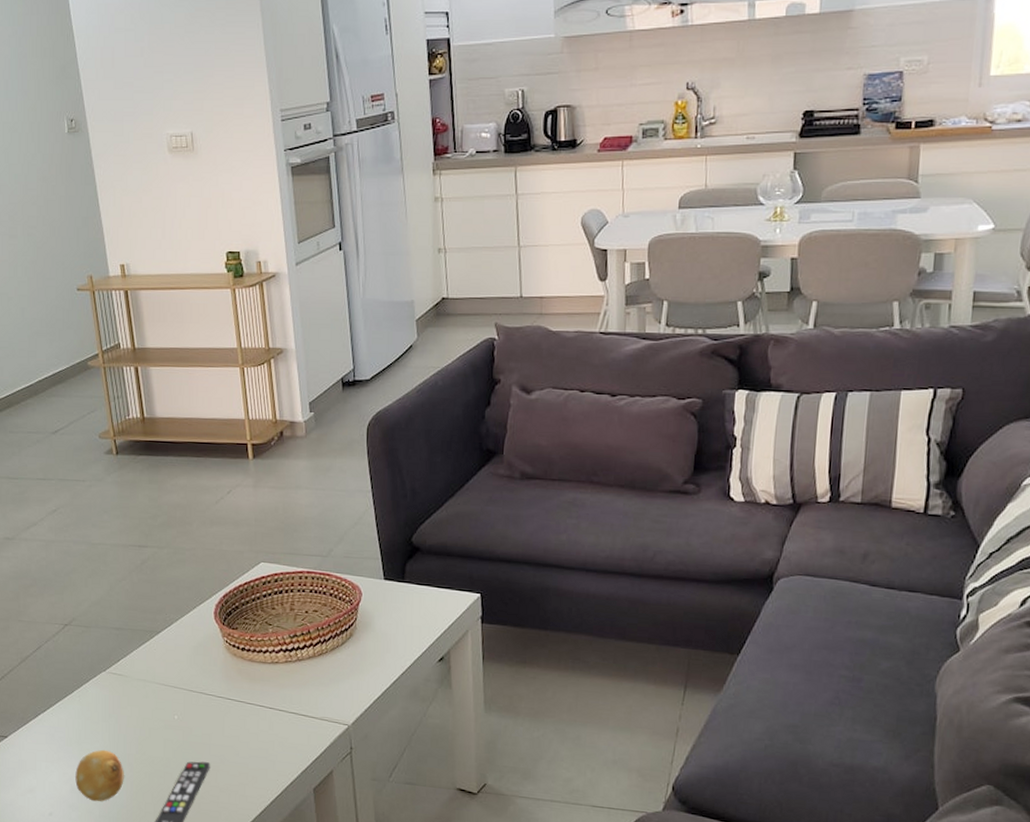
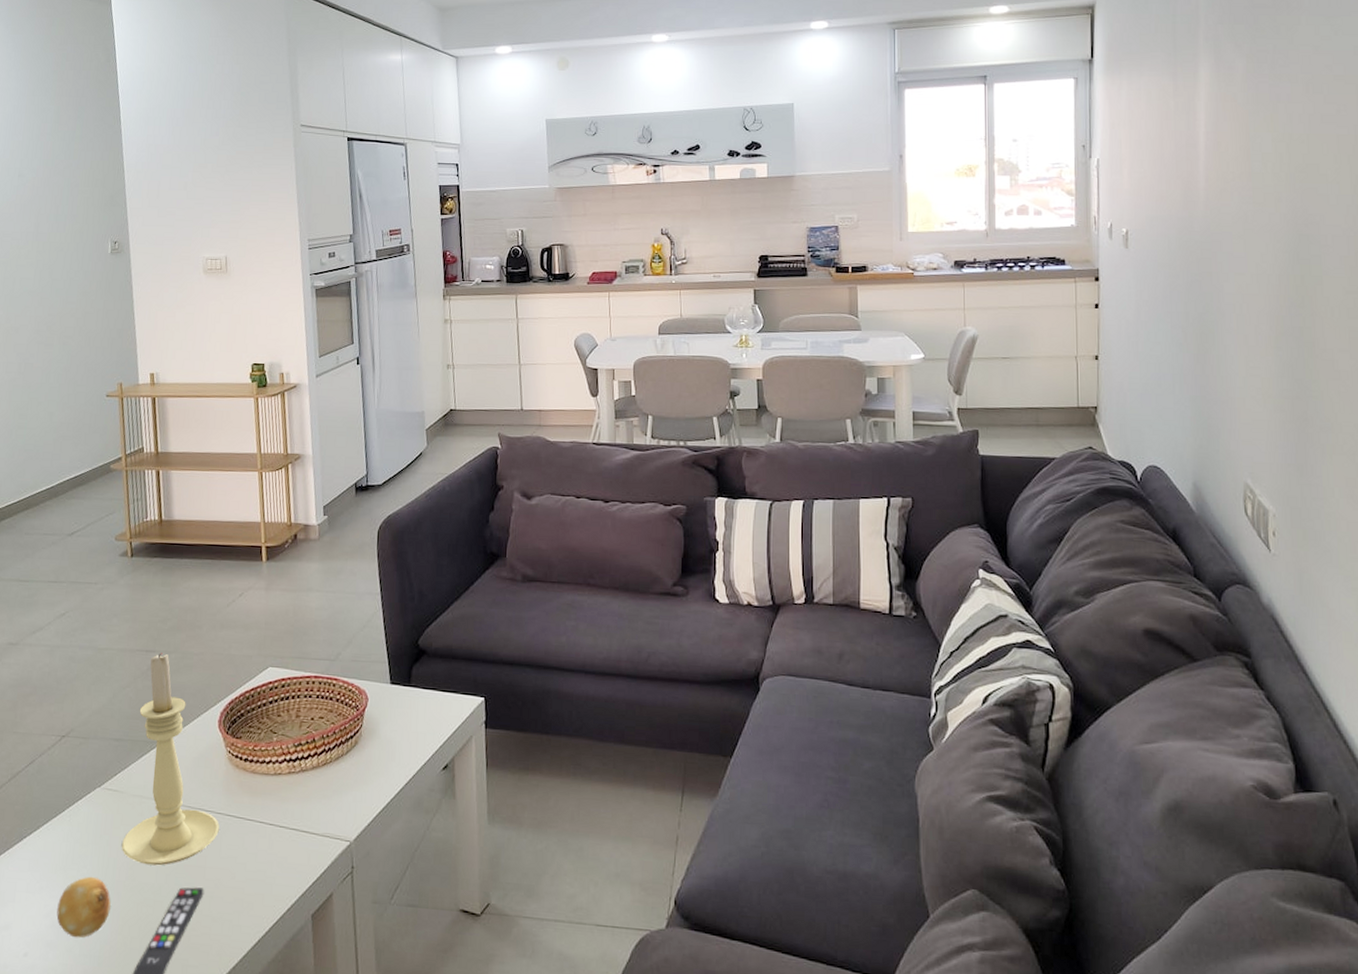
candle holder: none [129,548,221,742] -> present [121,653,220,866]

